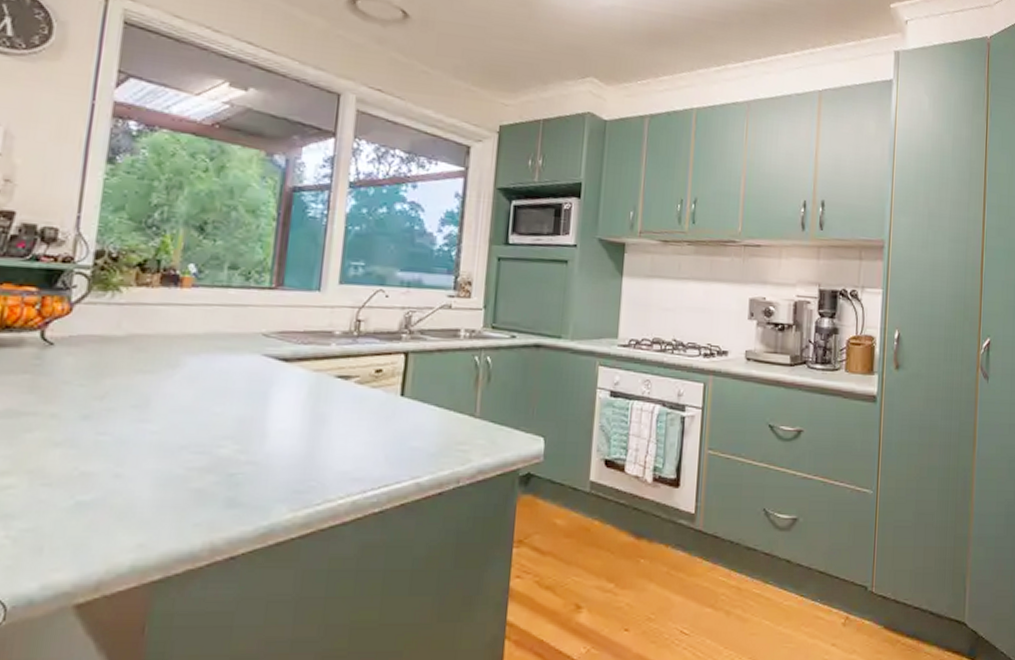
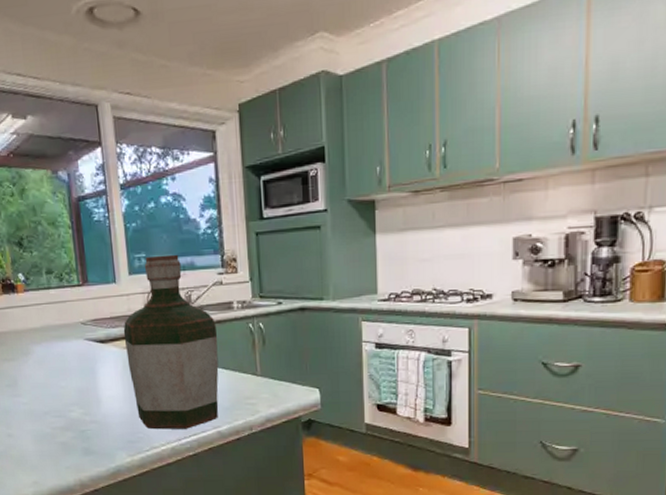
bottle: none [314,266,436,478] -> present [123,254,219,430]

